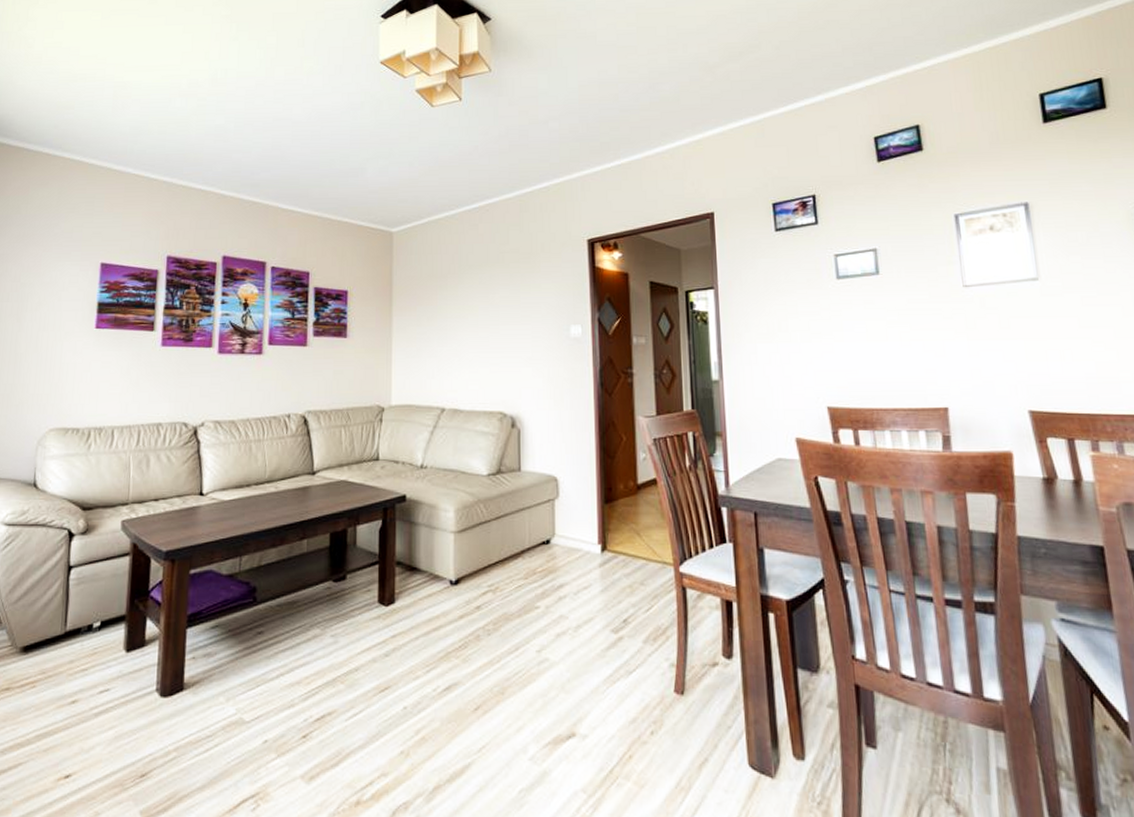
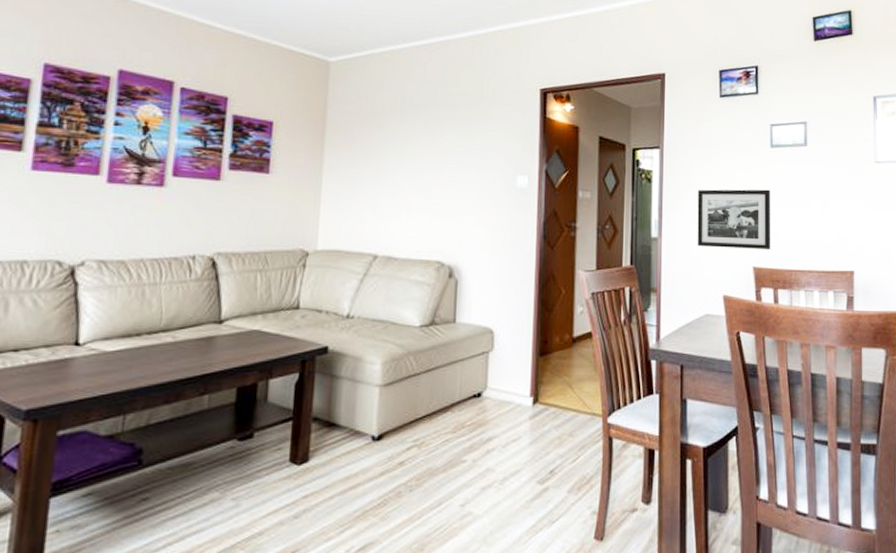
picture frame: none [758,324,847,388] -> present [697,189,771,249]

